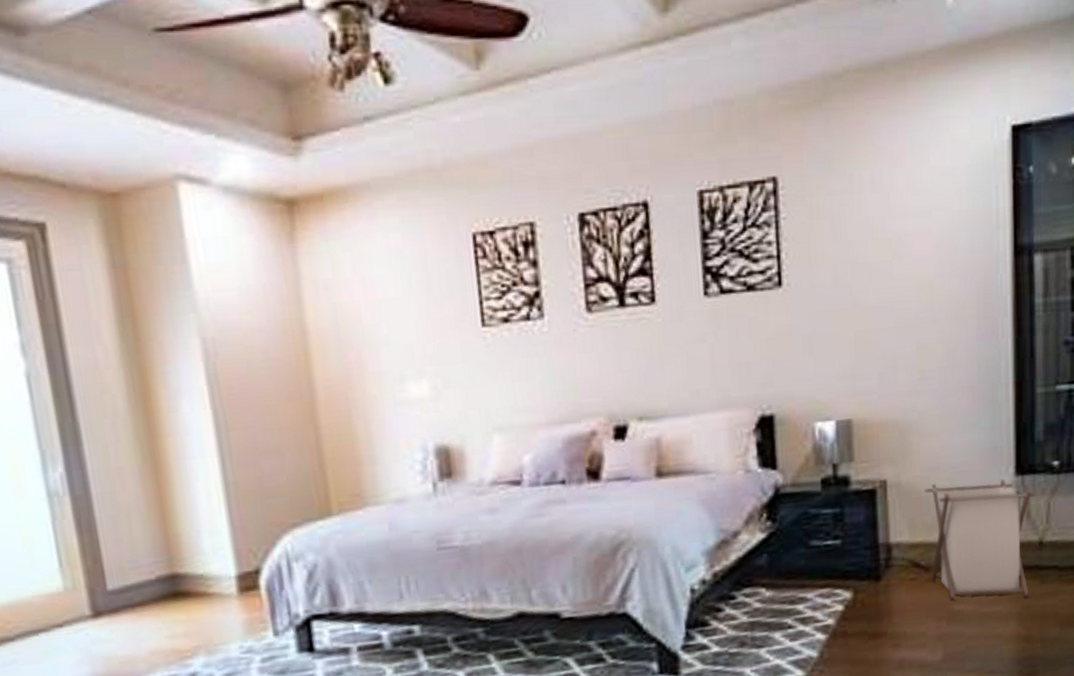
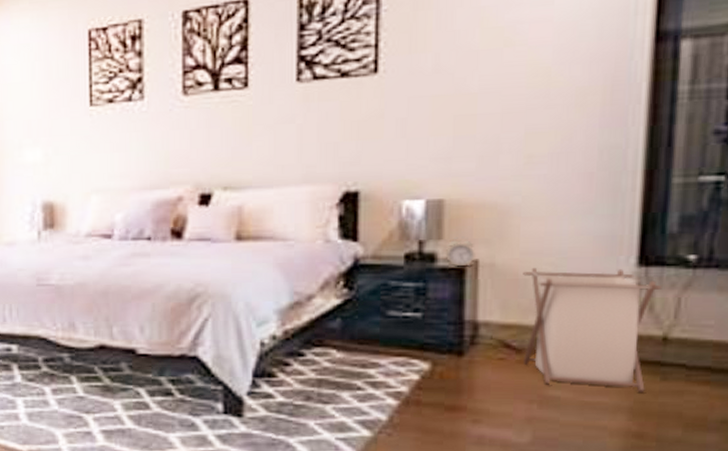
alarm clock: none [858,457,883,488] -> present [446,236,475,267]

